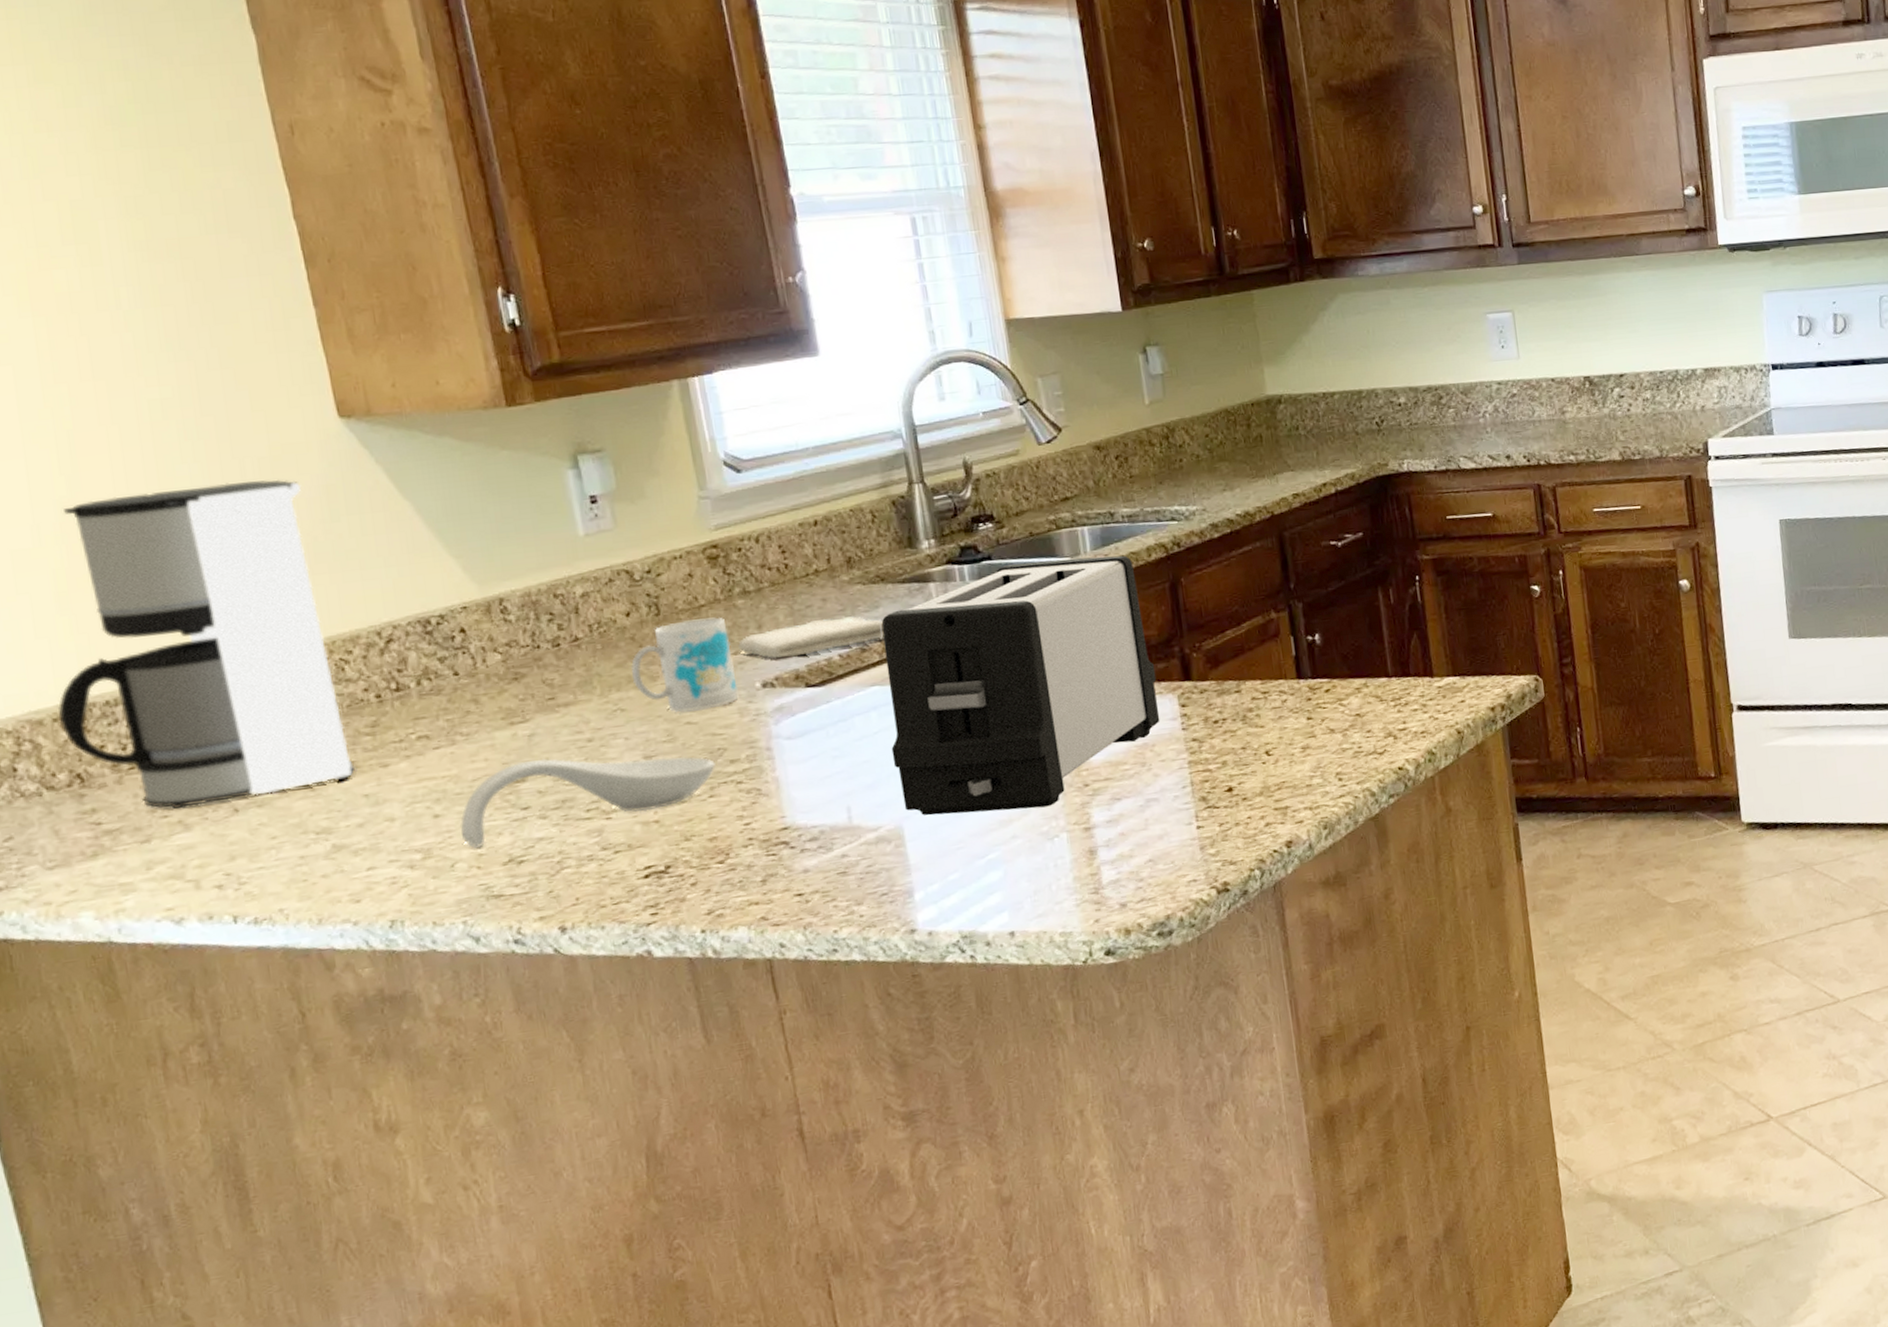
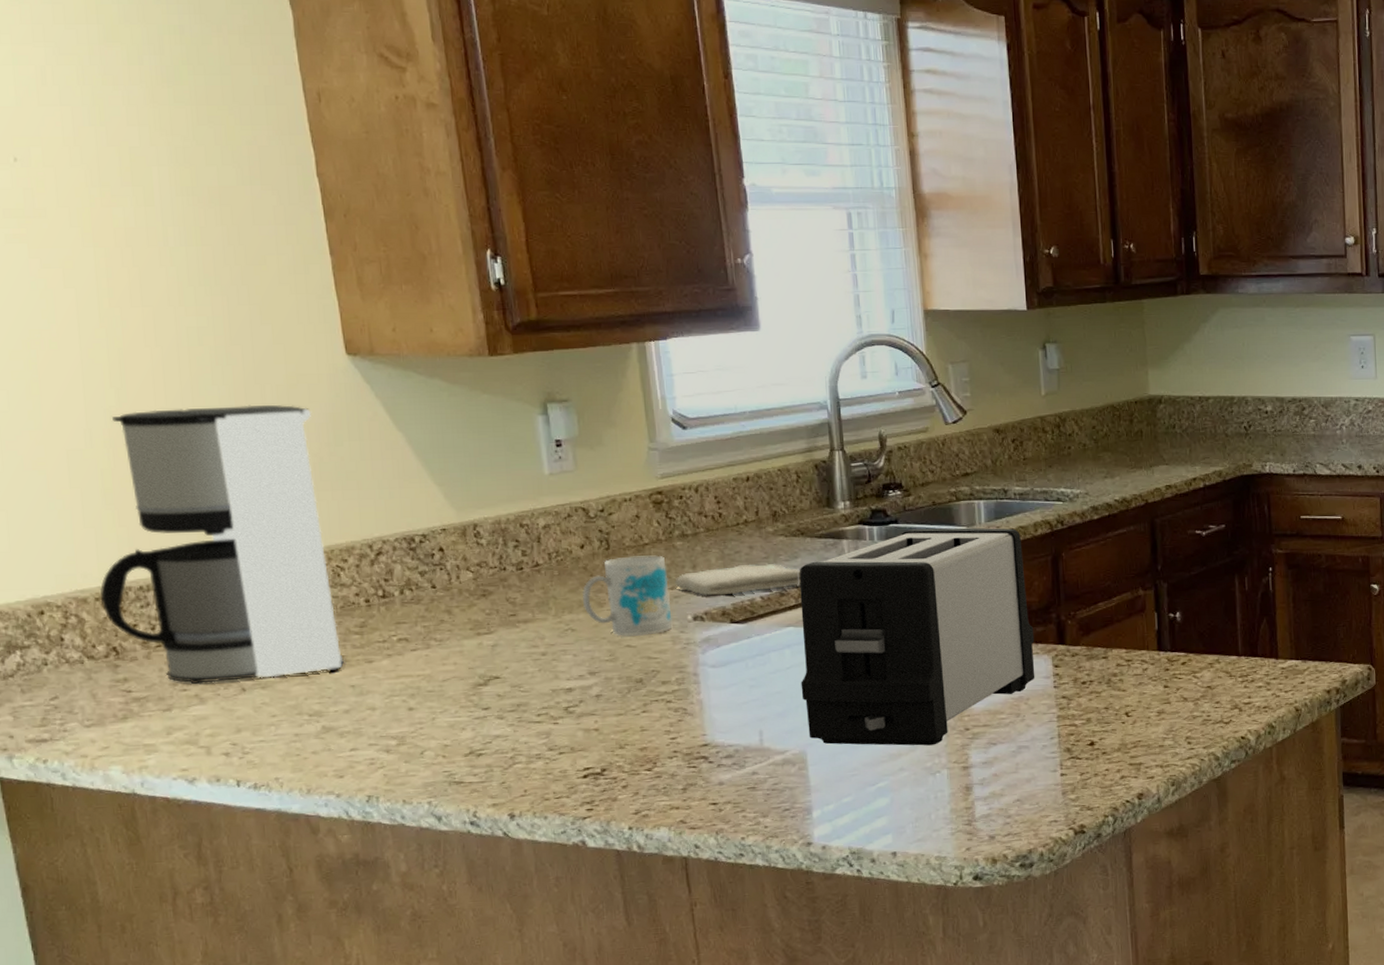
spoon rest: present [461,756,715,848] -> none [430,666,649,740]

